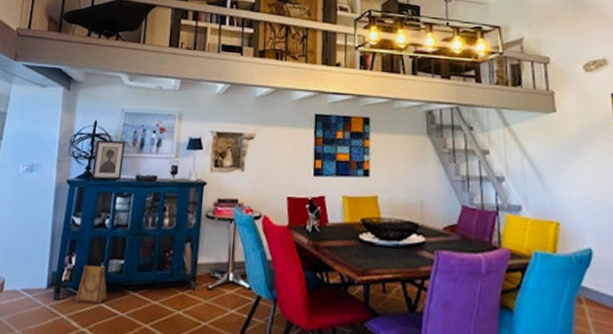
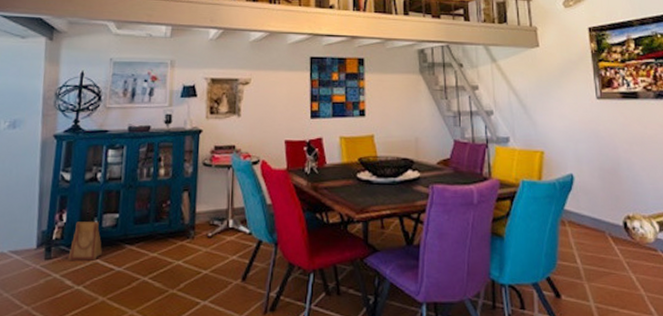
picture frame: present [91,139,125,180] -> none [80,91,115,133]

